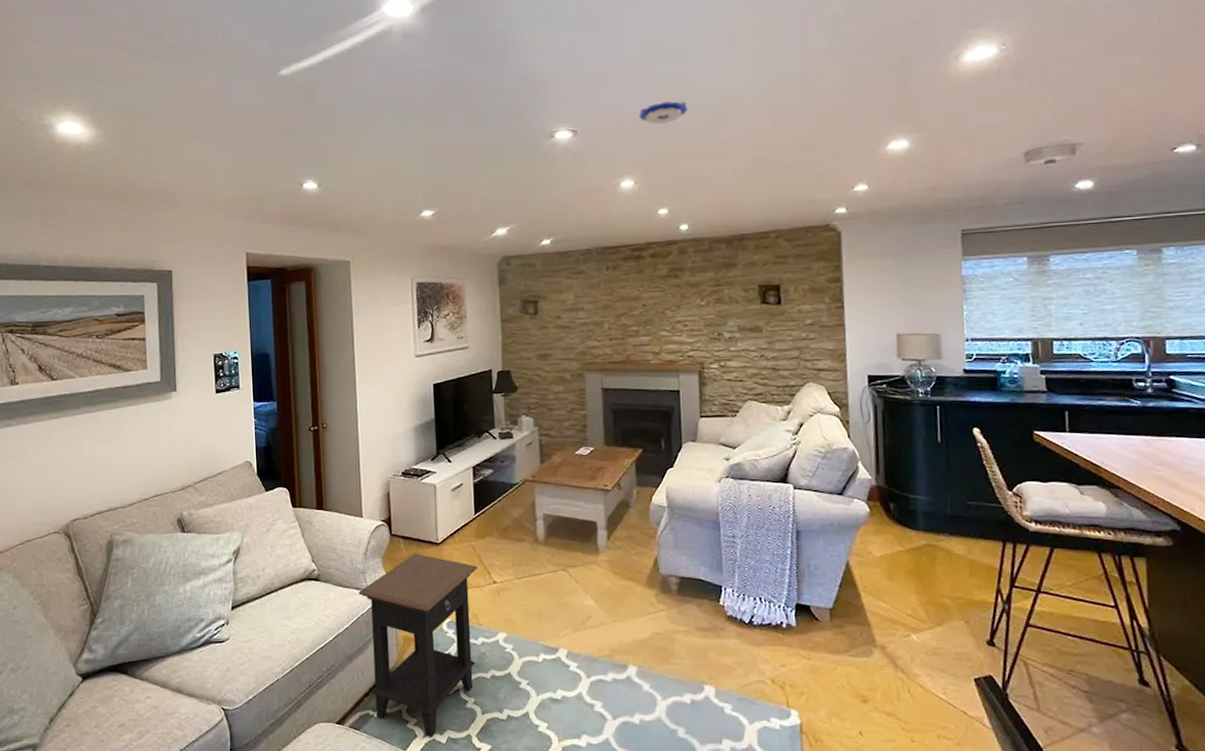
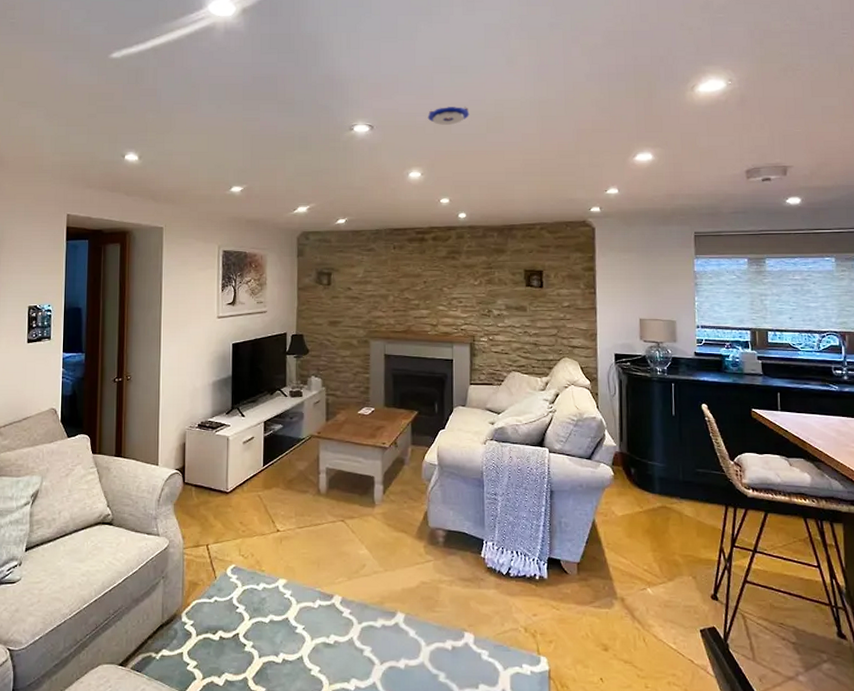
side table: present [358,553,478,738] -> none [149,501,264,681]

